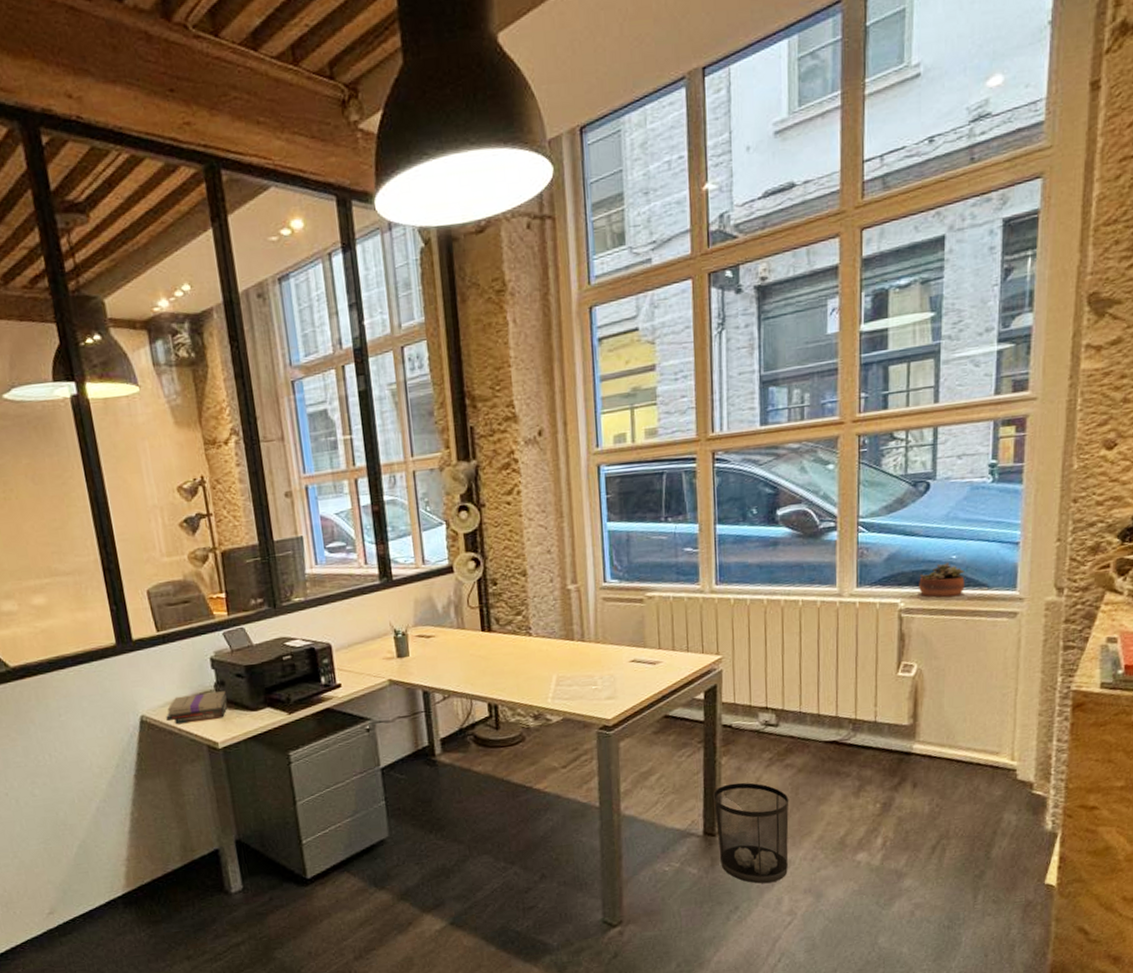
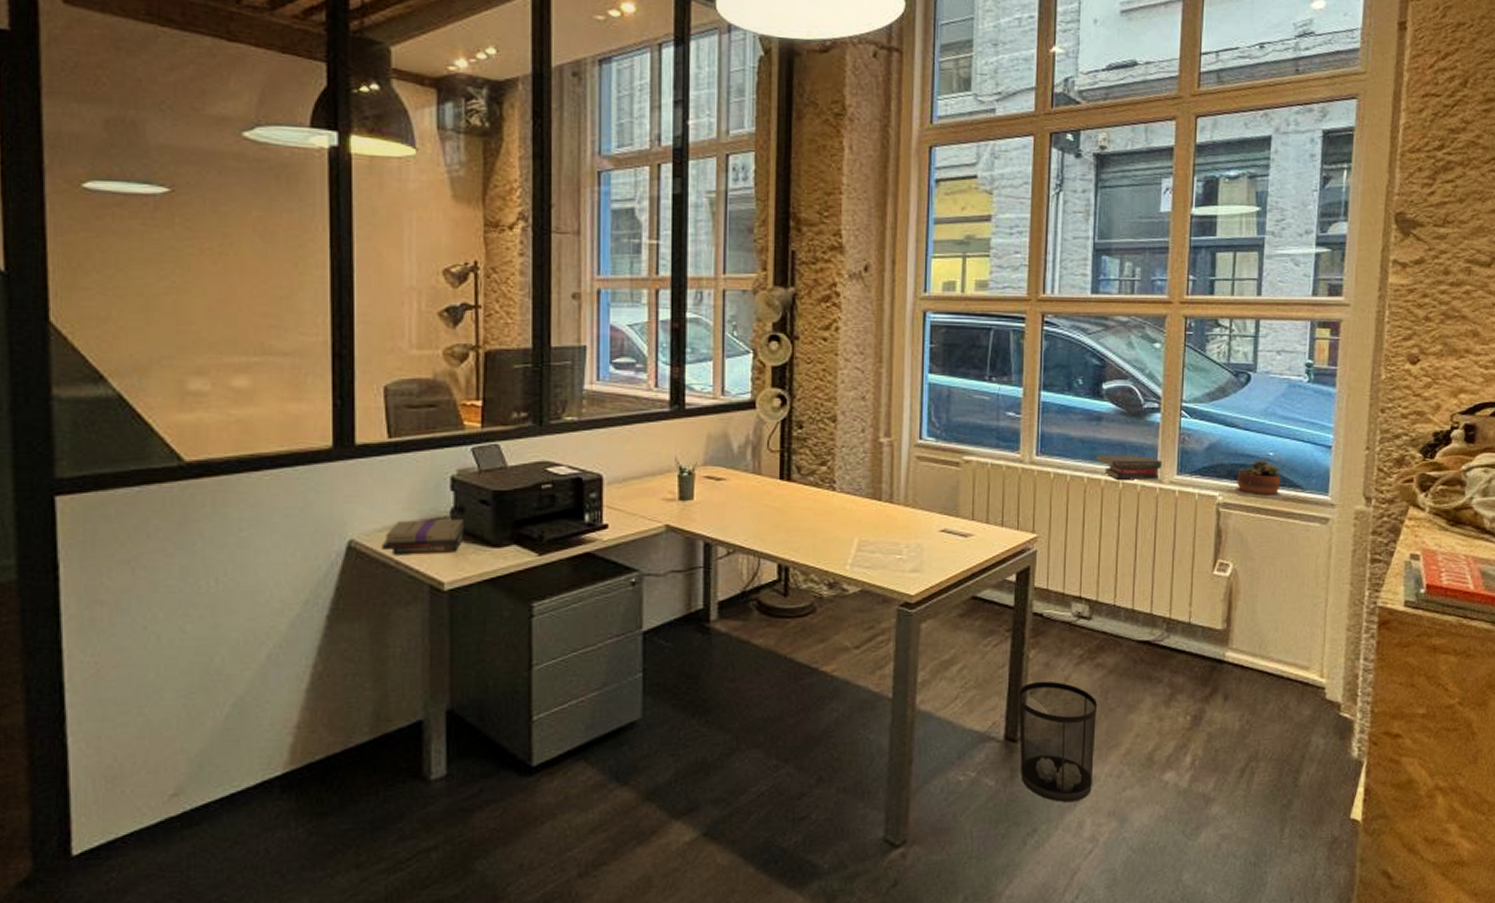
books: none [775,572,840,598] -> present [1097,454,1162,481]

